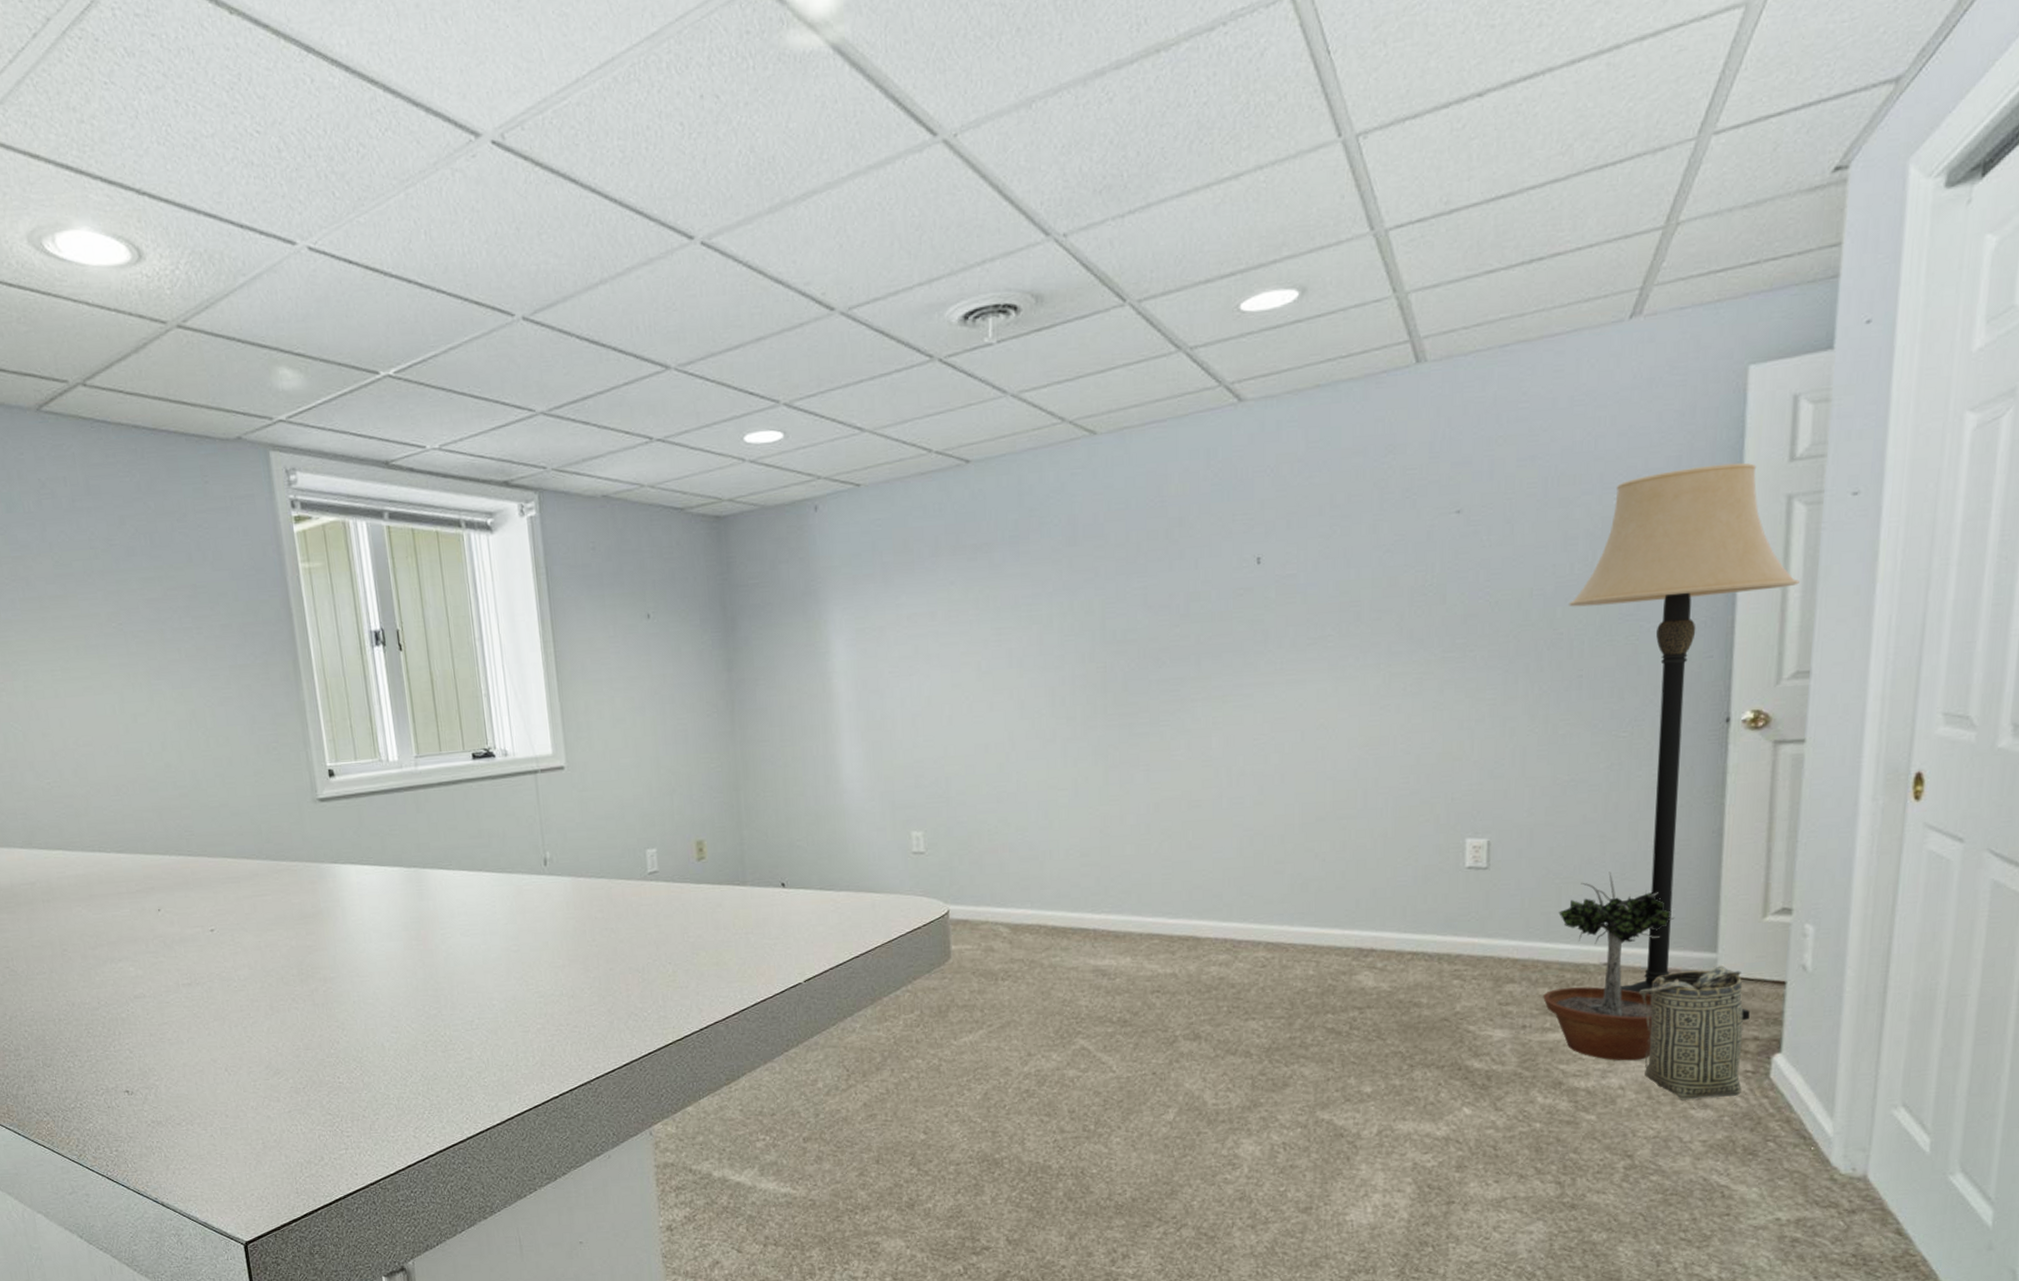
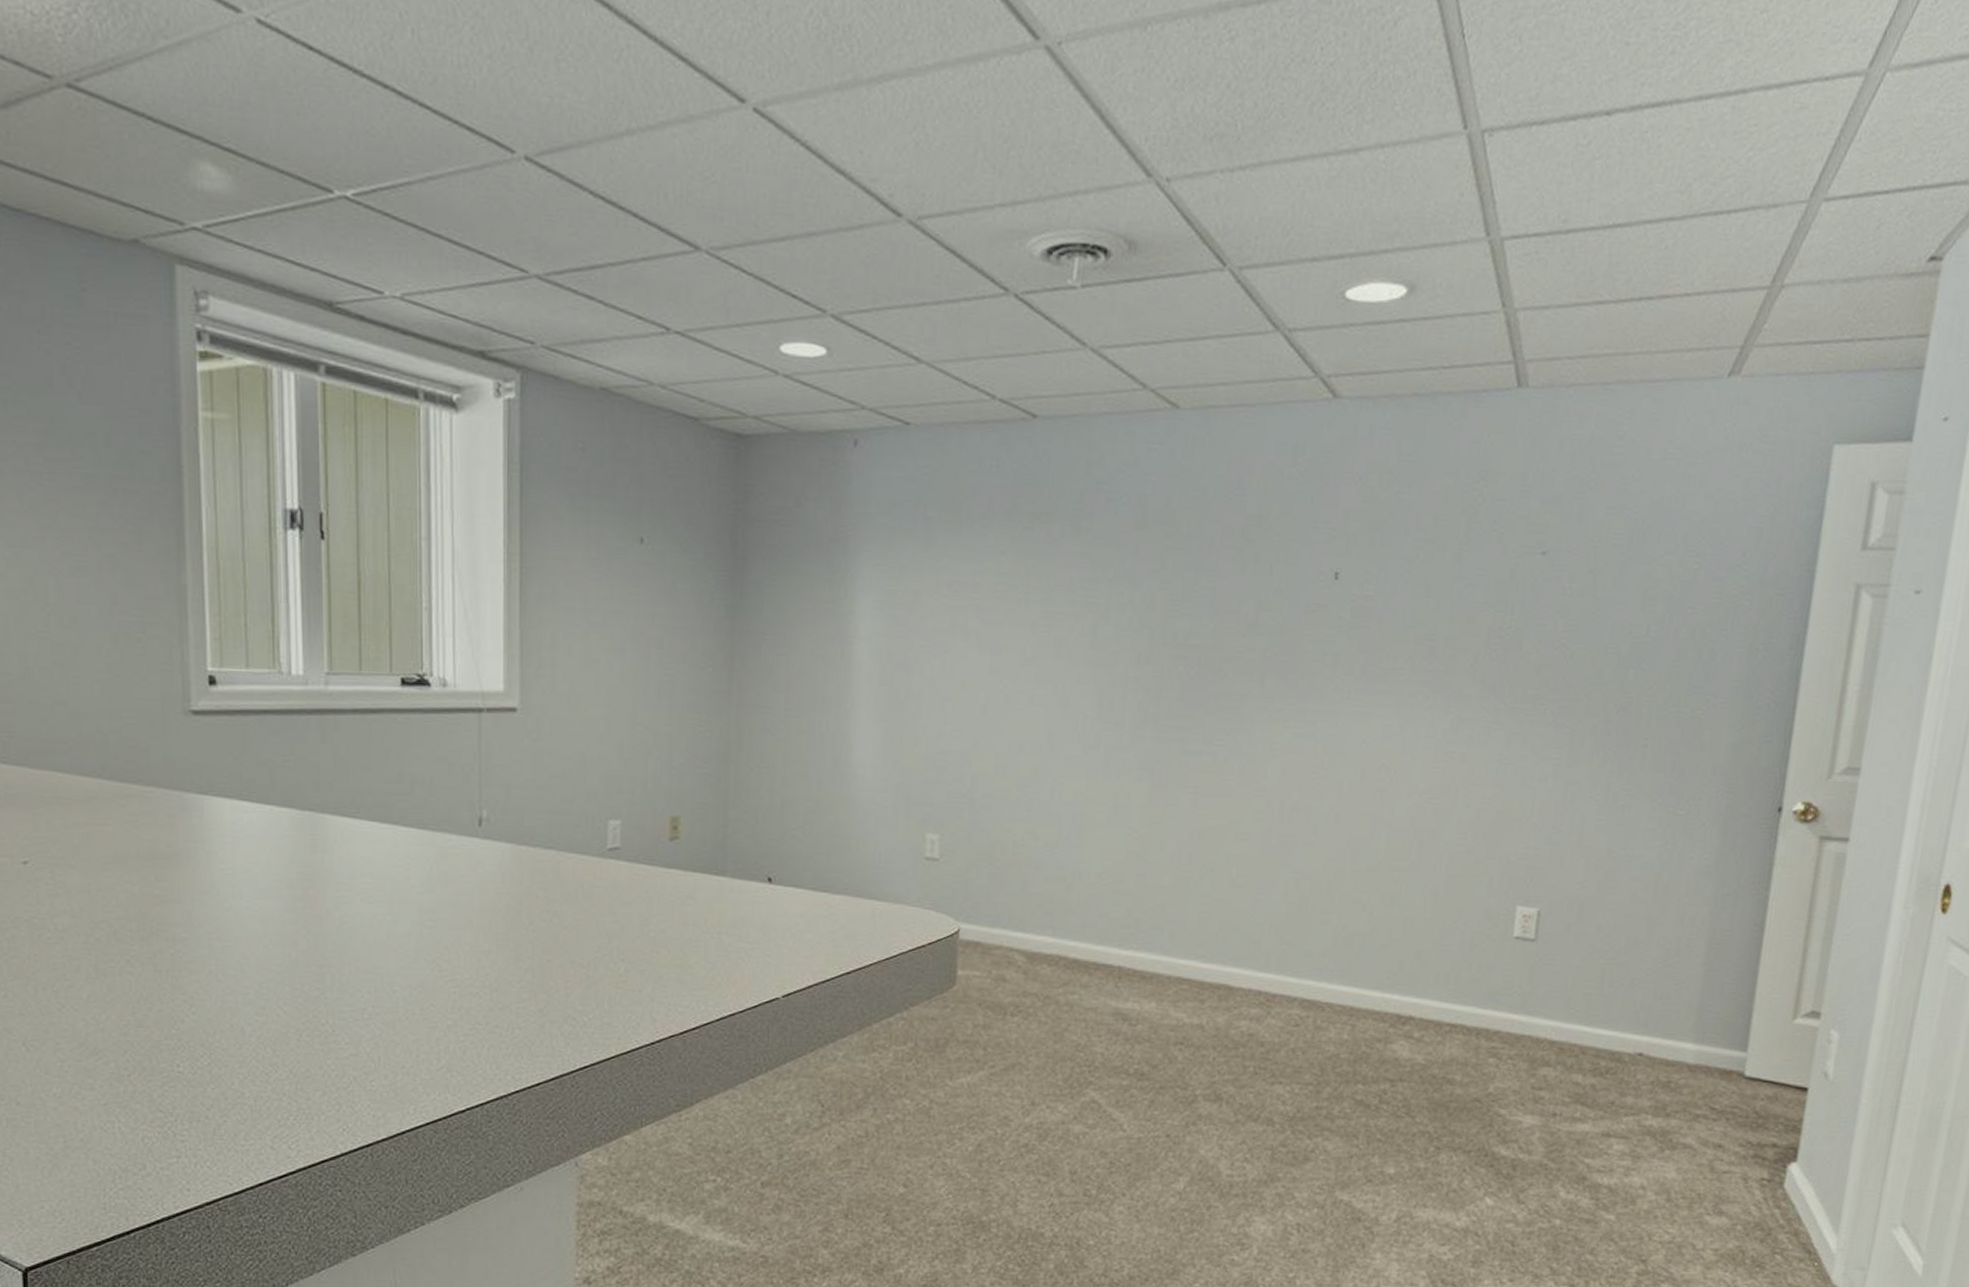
potted tree: present [1543,871,1675,1061] -> none [1576,956,1711,1159]
lamp: present [1569,462,1799,1020] -> none [1641,541,1859,1125]
basket: present [1638,965,1744,1100] -> none [1666,1066,1768,1205]

